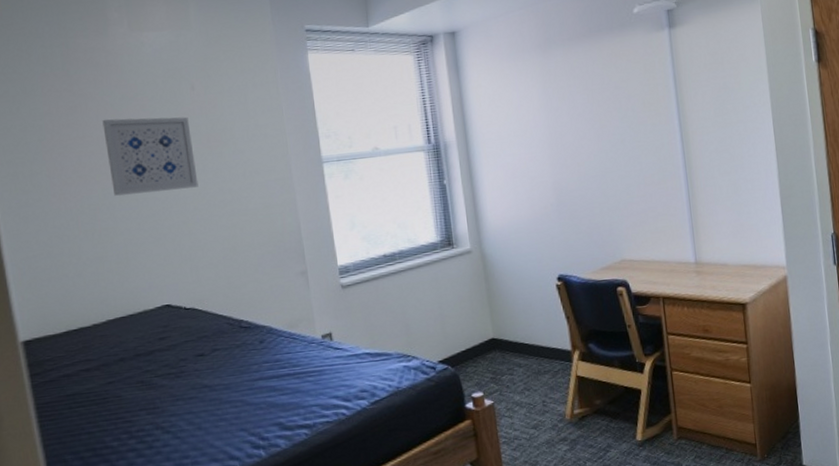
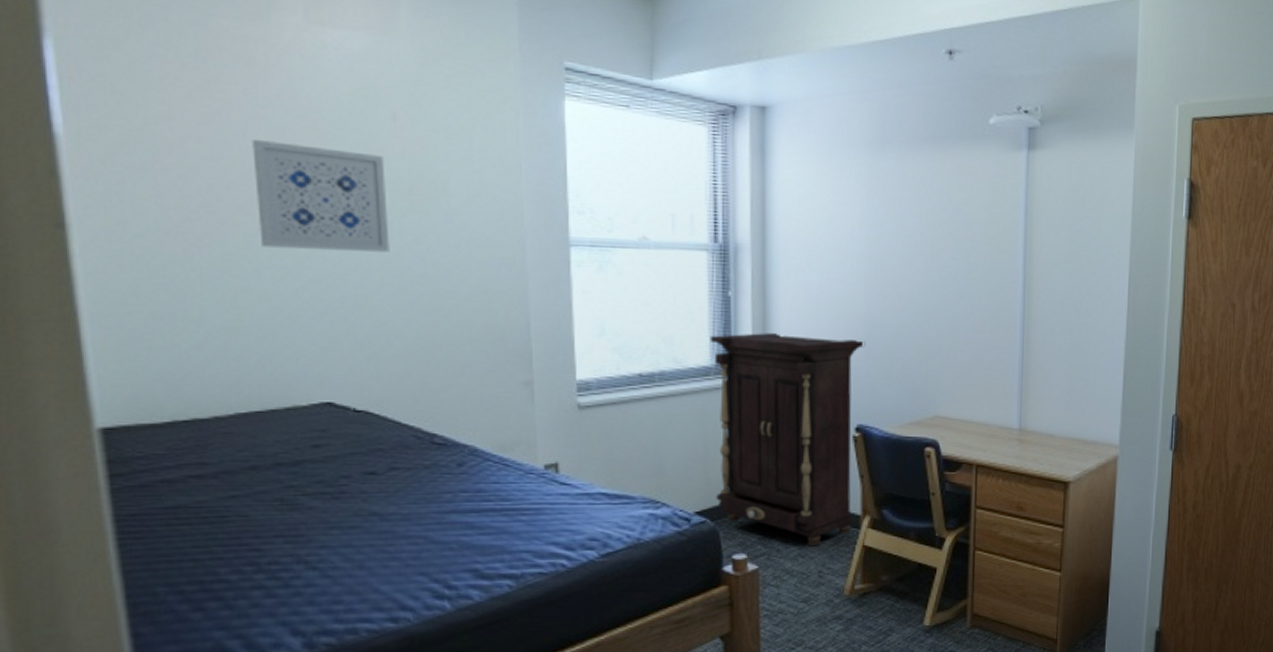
cabinet: none [433,205,566,381] -> present [710,333,866,546]

